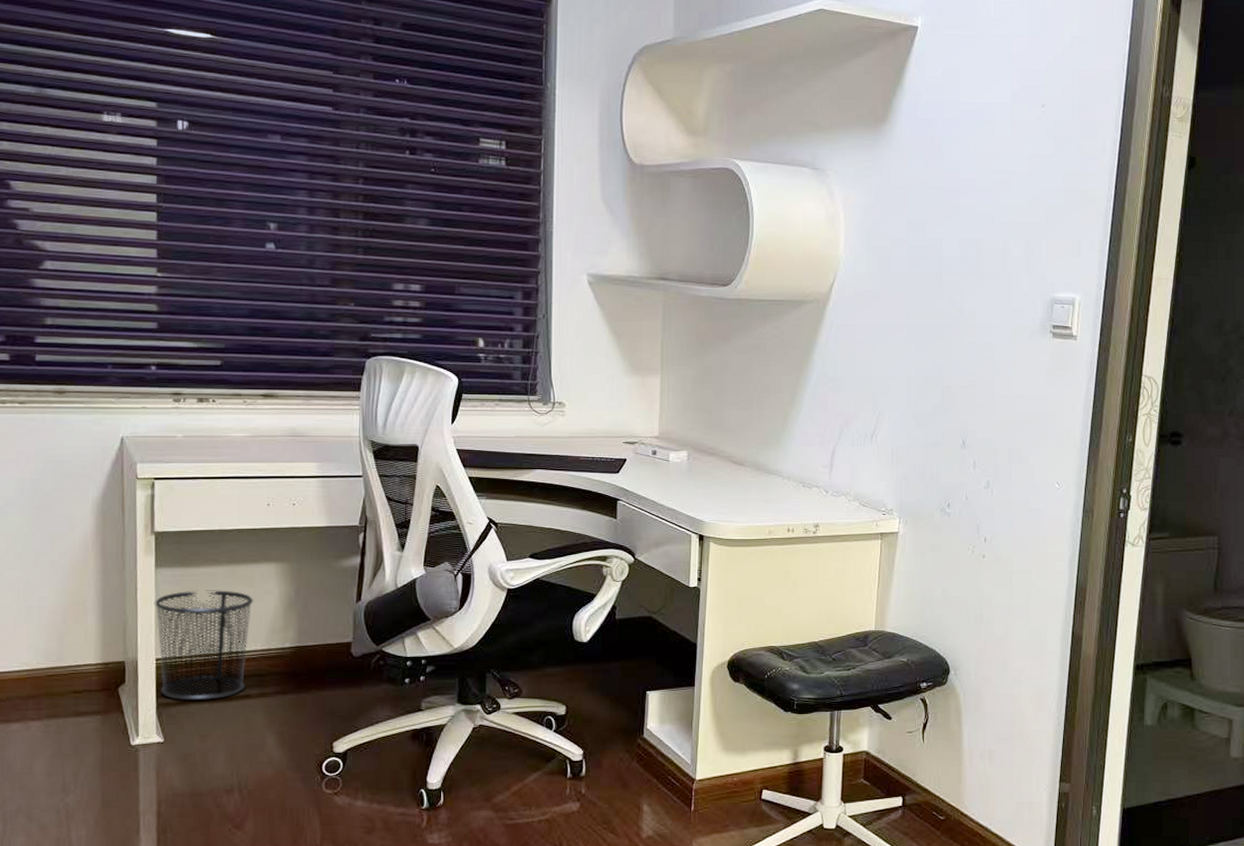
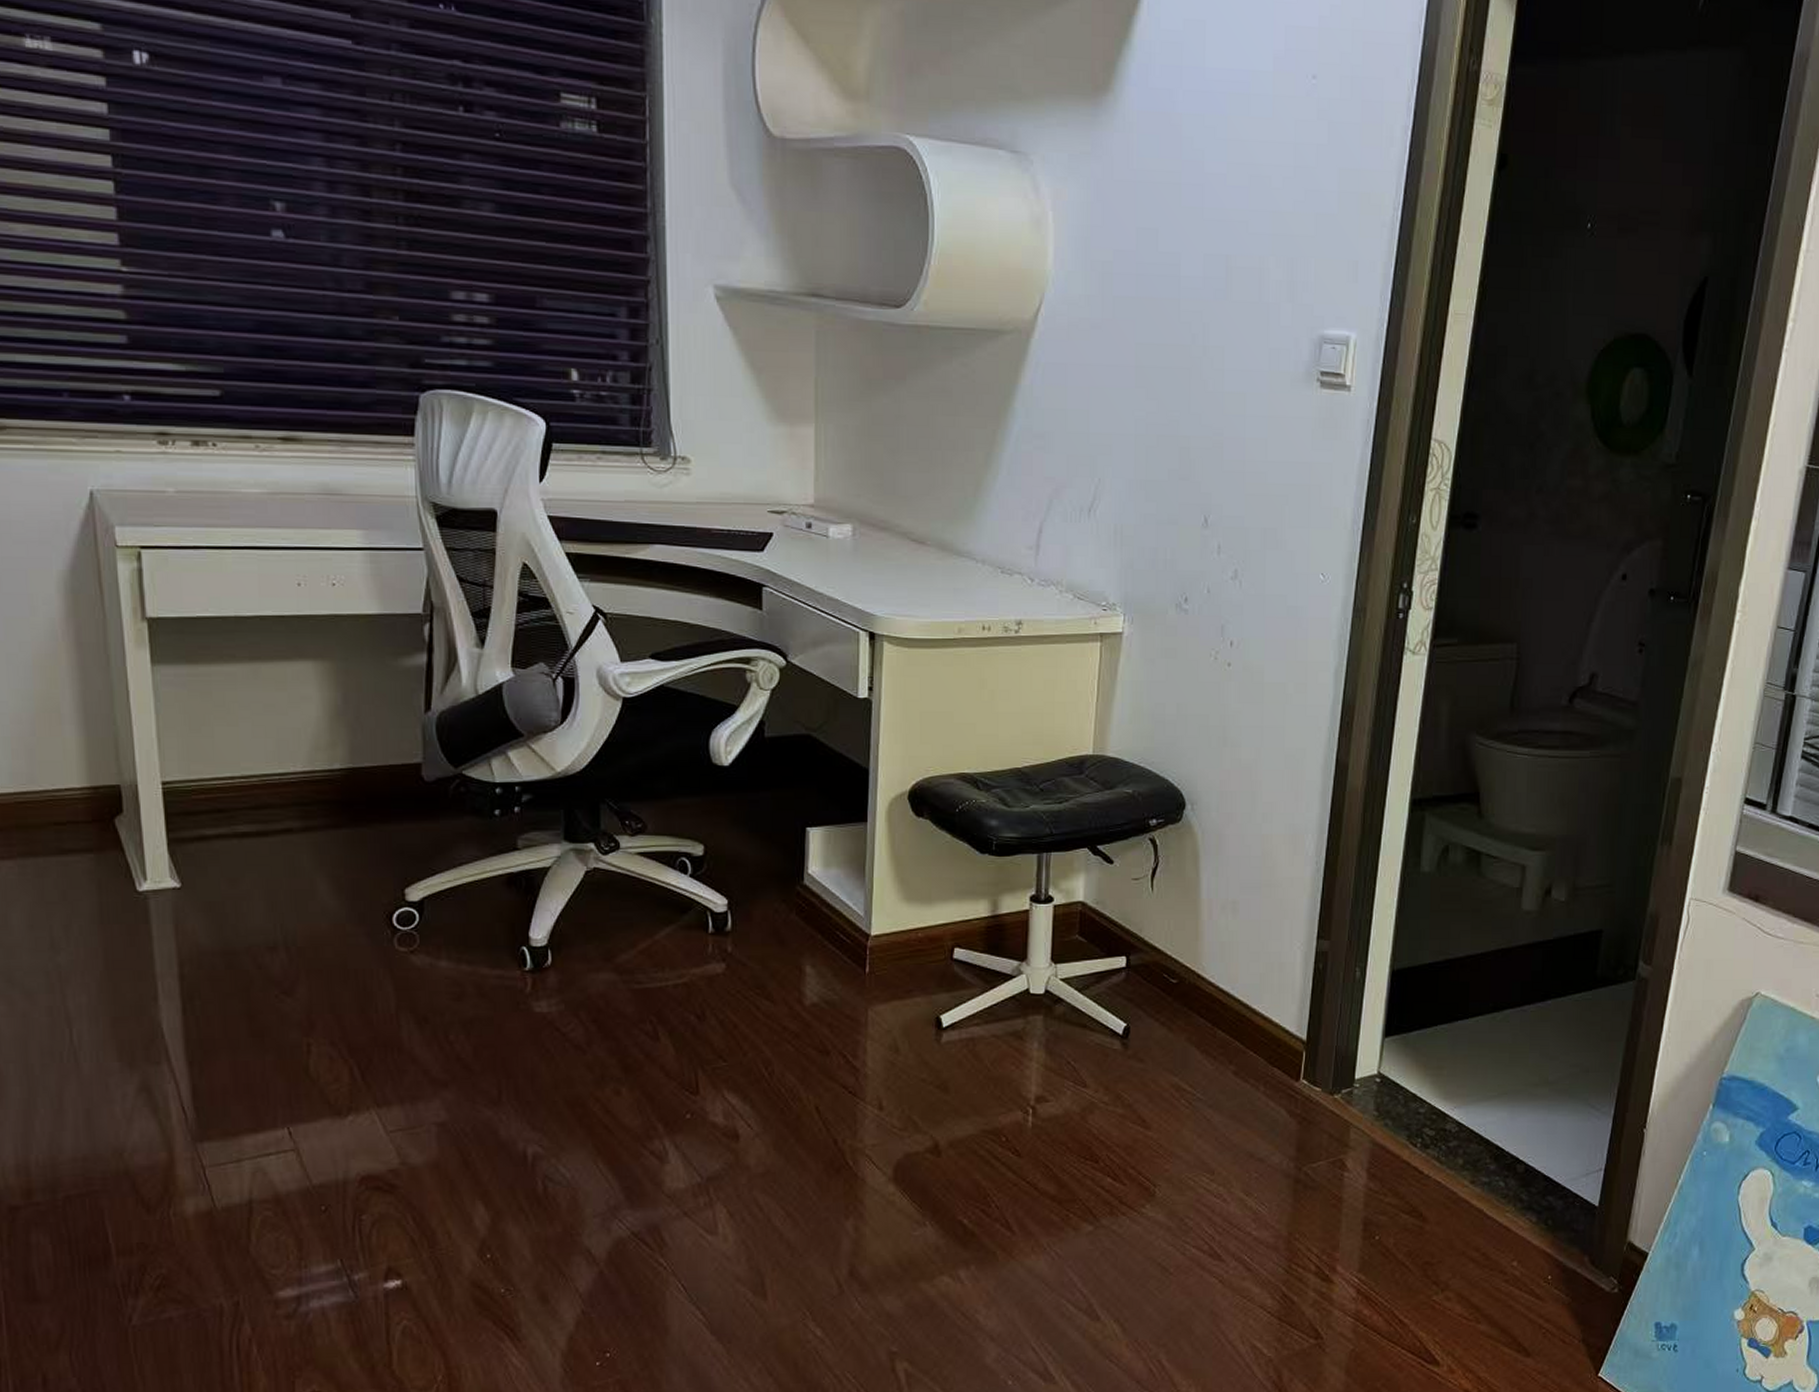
waste bin: present [154,590,254,701] -> none [153,694,288,836]

